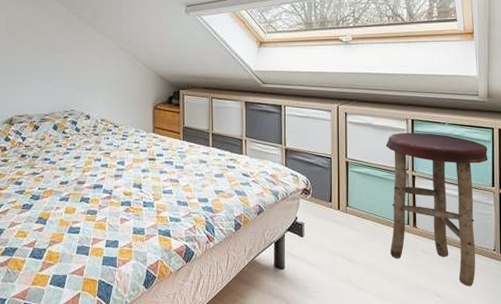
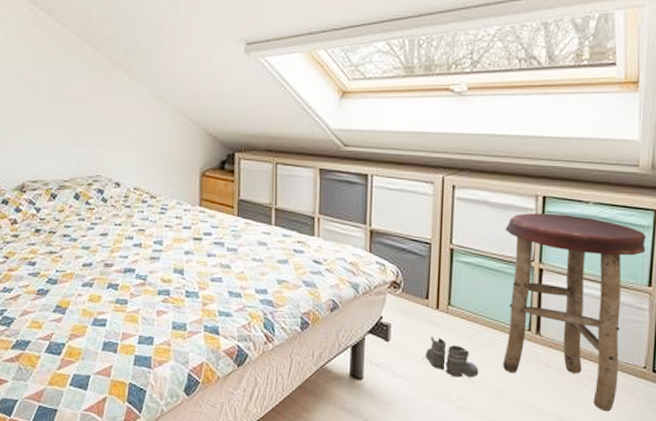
boots: none [329,232,373,267] -> present [422,337,479,382]

